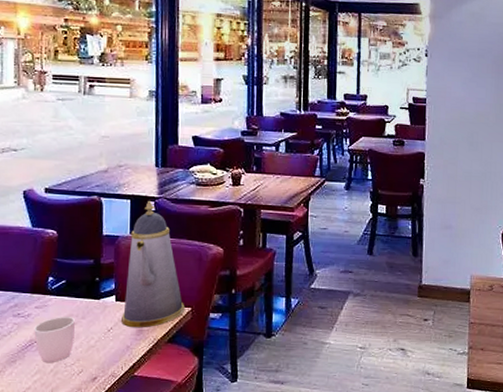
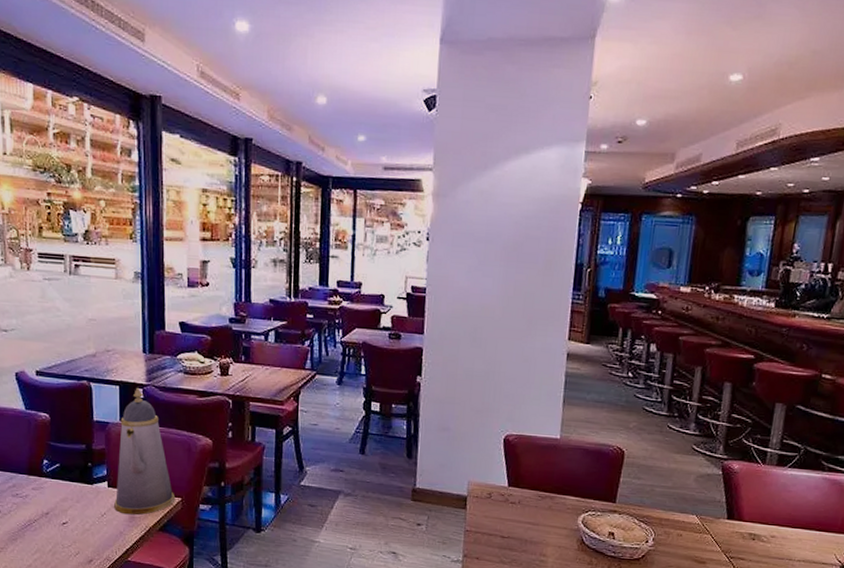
cup: present [34,317,76,363] -> none [32,499,71,544]

